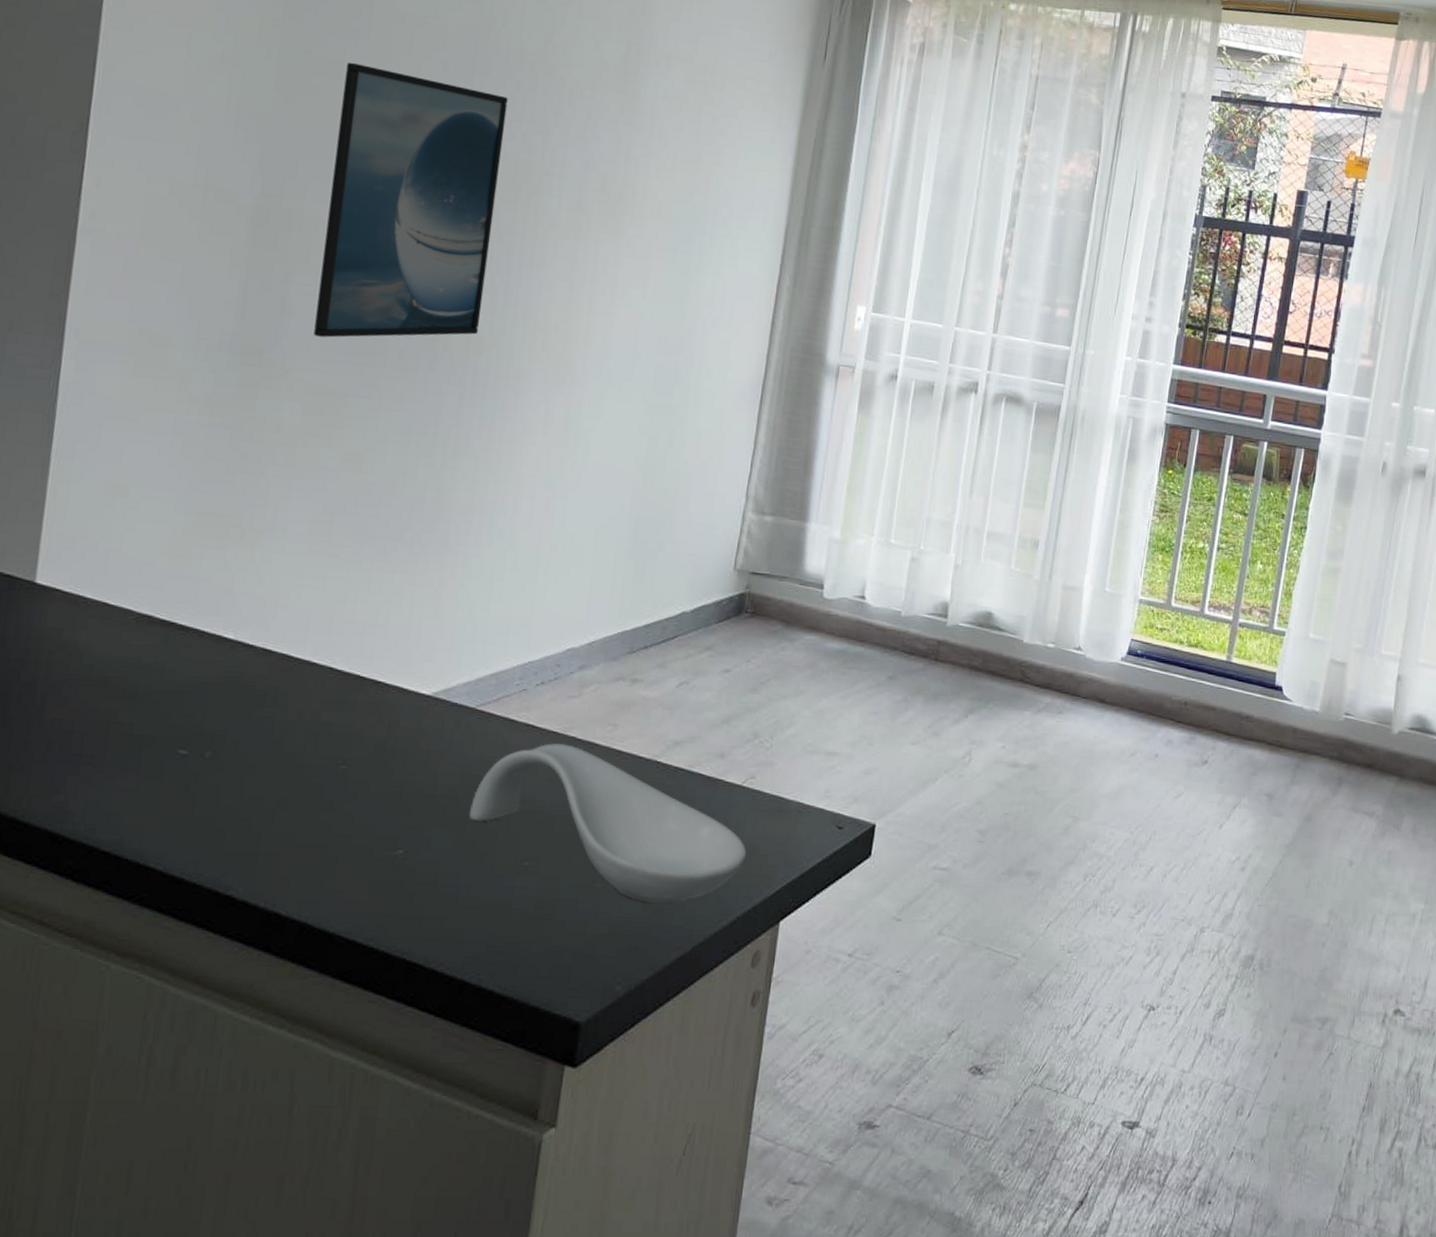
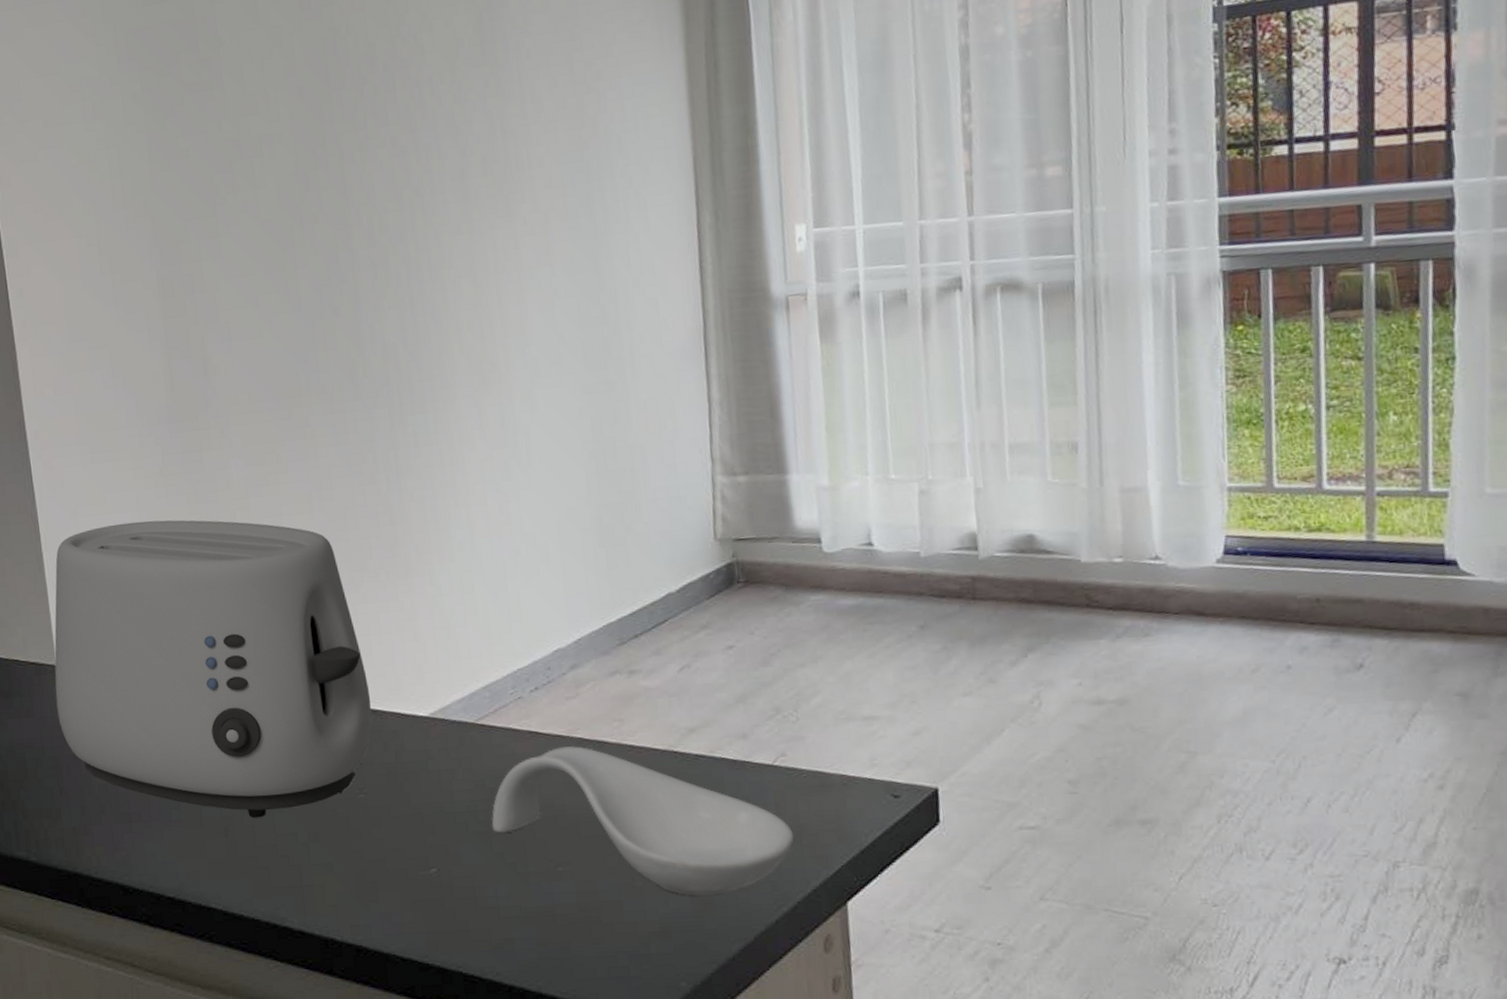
toaster: none [22,444,378,777] -> present [54,520,372,818]
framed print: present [313,62,508,338] -> none [209,104,393,390]

